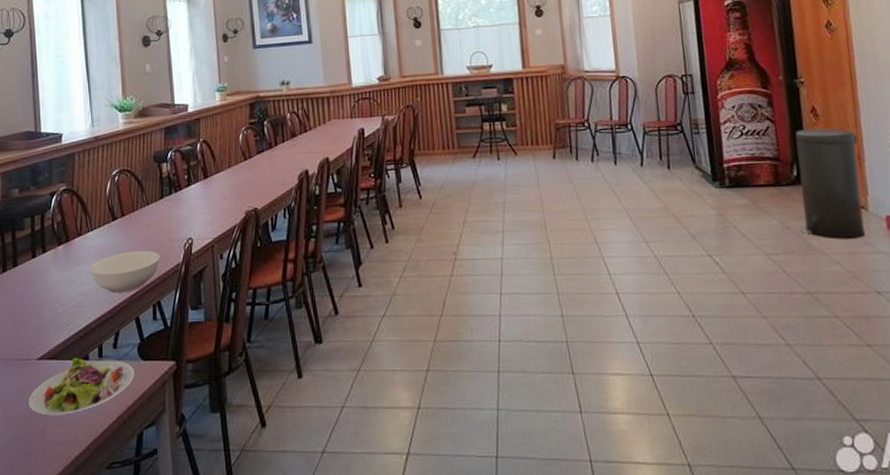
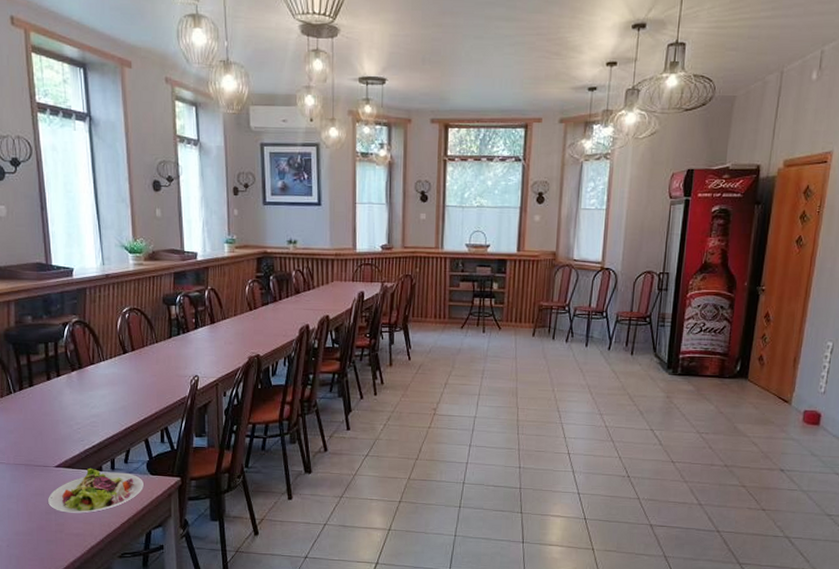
bowl: present [90,251,161,293] -> none [102,383,169,417]
pedal bin: present [795,128,866,240] -> none [730,332,799,426]

